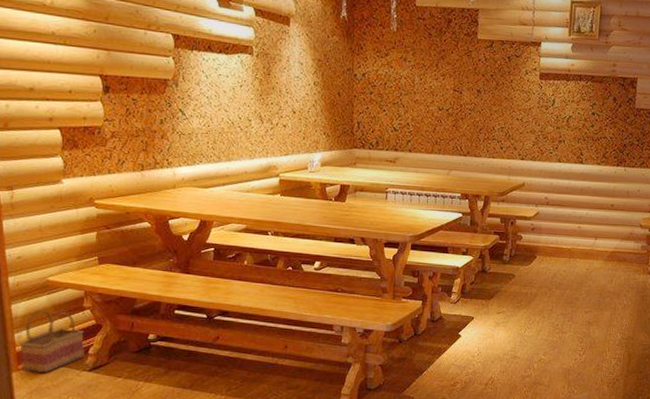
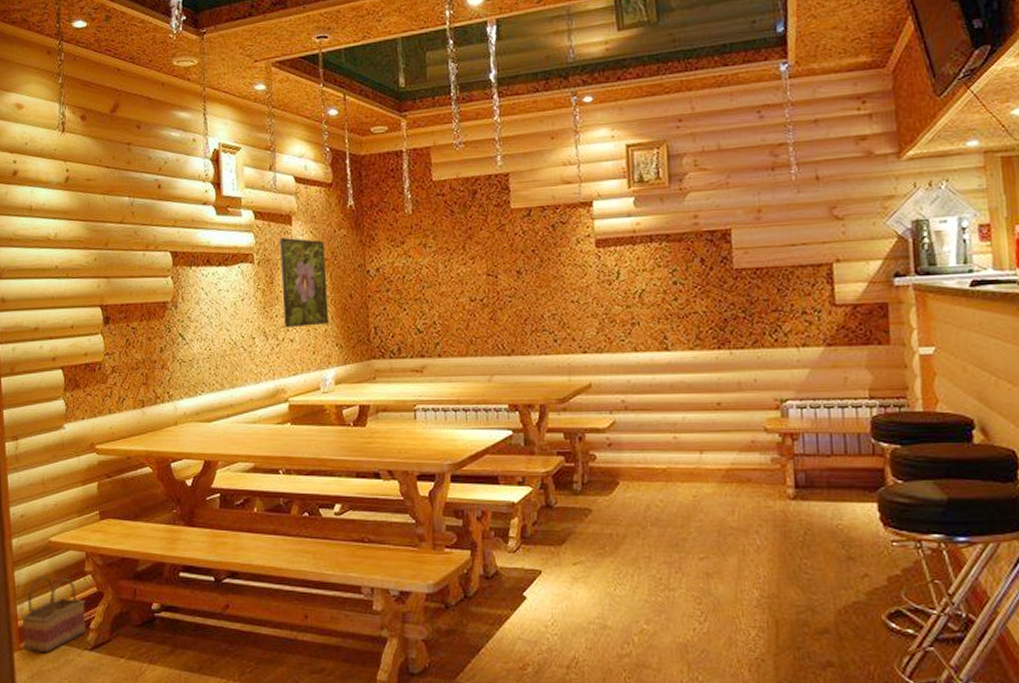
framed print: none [277,35,319,116] -> present [279,237,329,329]

